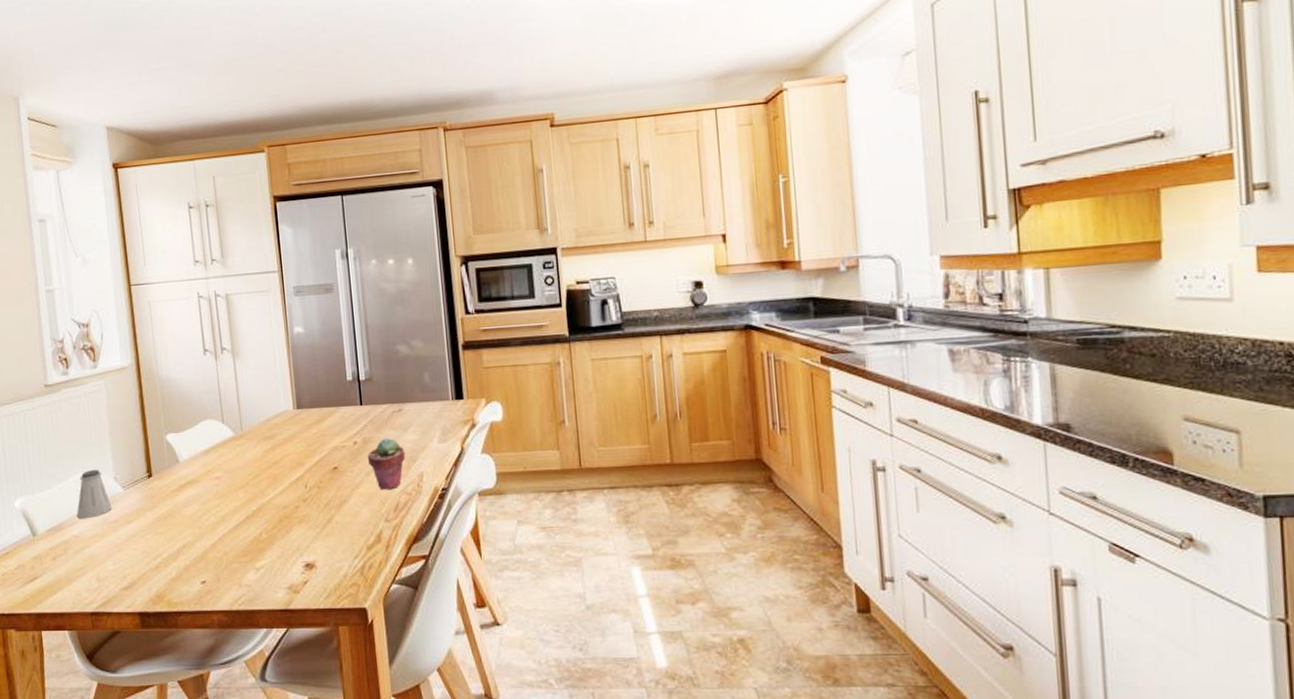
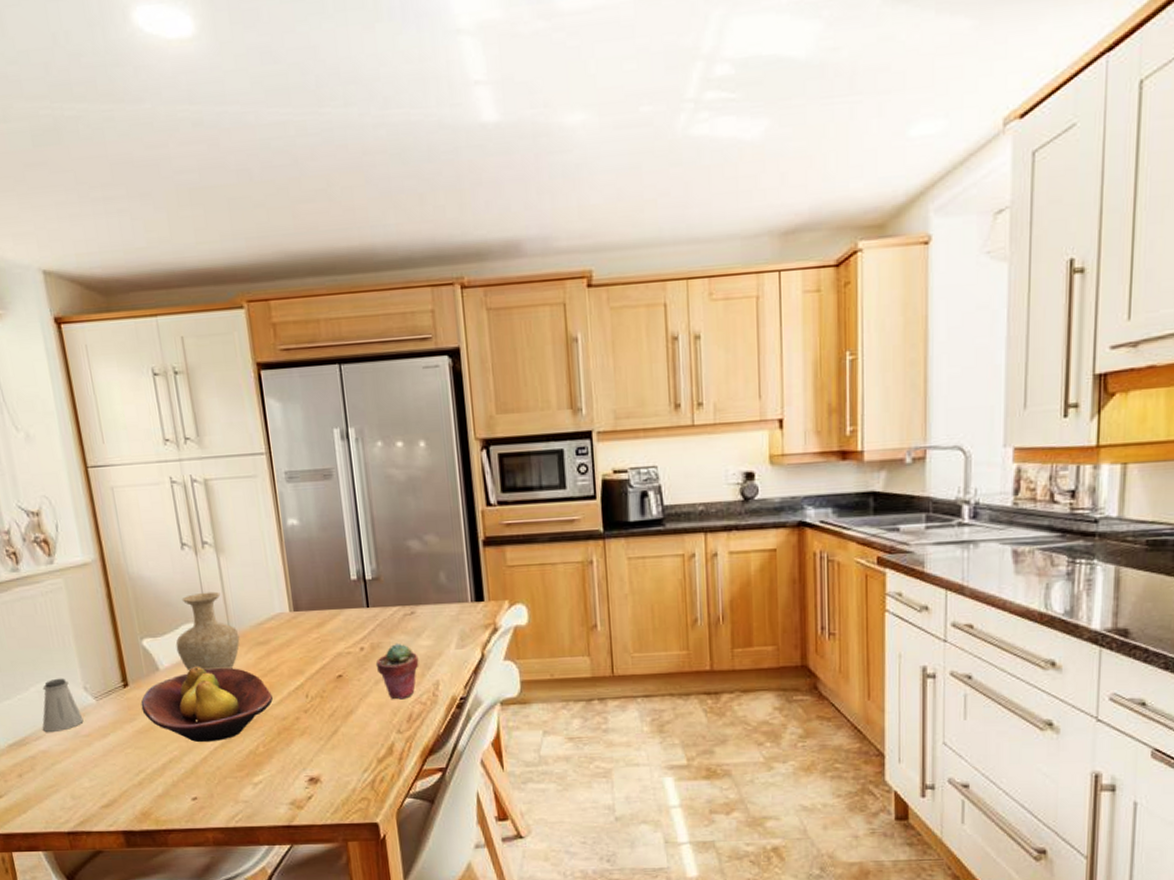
fruit bowl: none [162,459,276,529] -> present [141,667,273,743]
vase: none [194,391,250,464] -> present [175,591,240,672]

